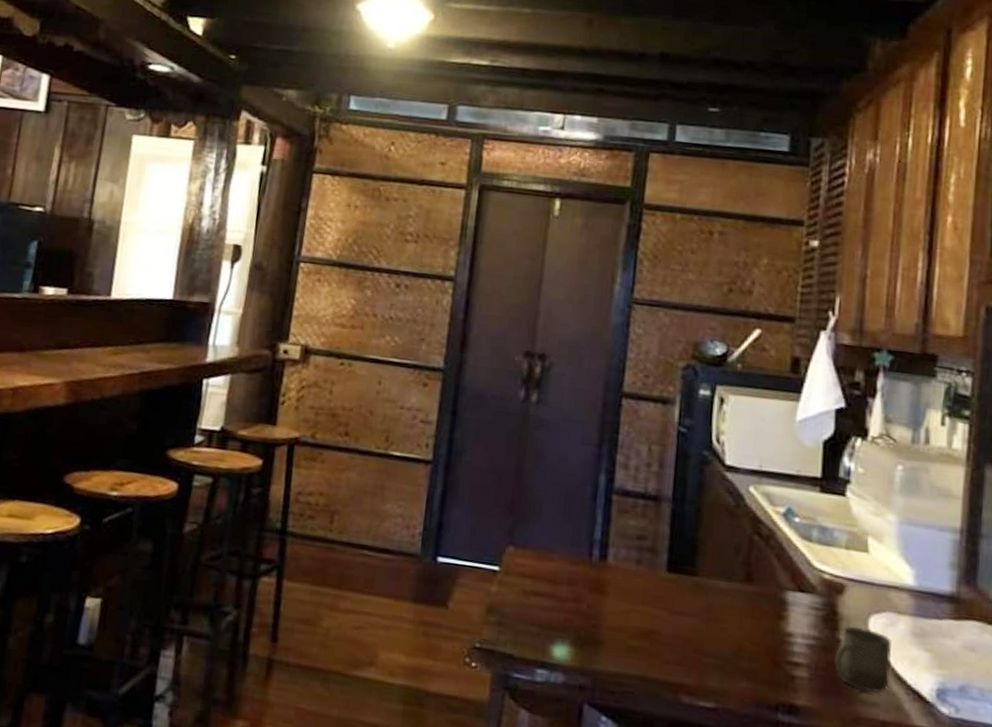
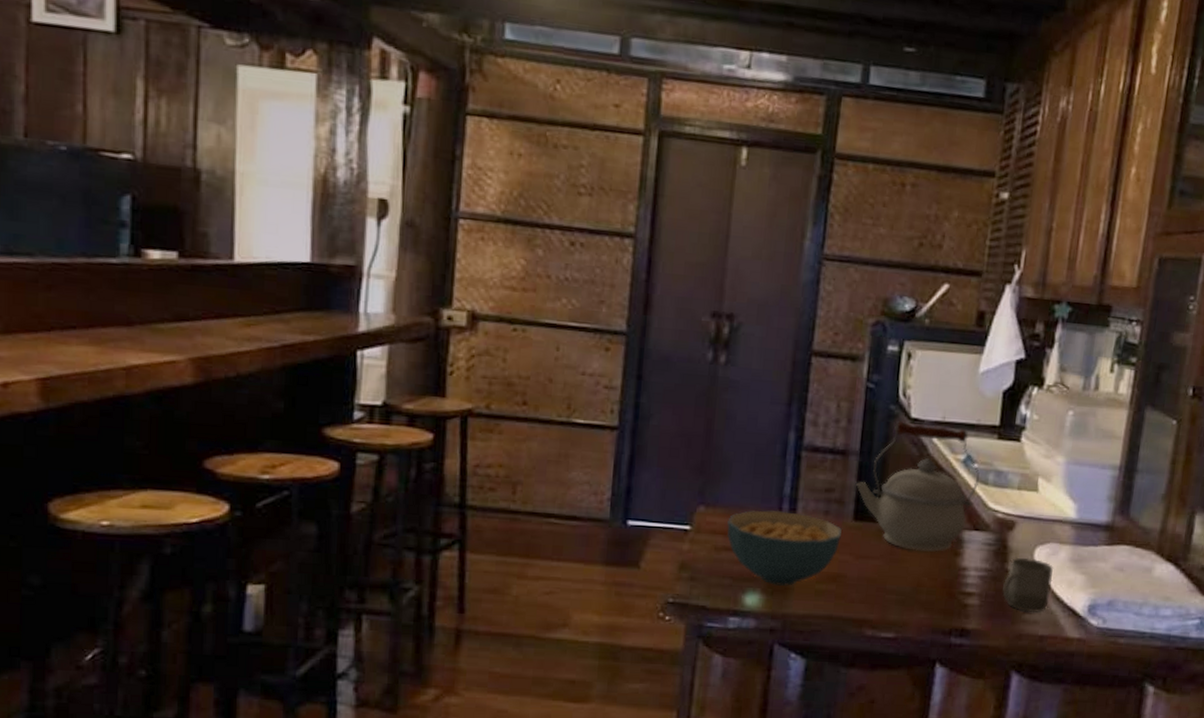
cereal bowl: none [536,554,655,640] -> present [727,510,842,587]
kettle: none [669,468,803,614] -> present [856,421,980,552]

